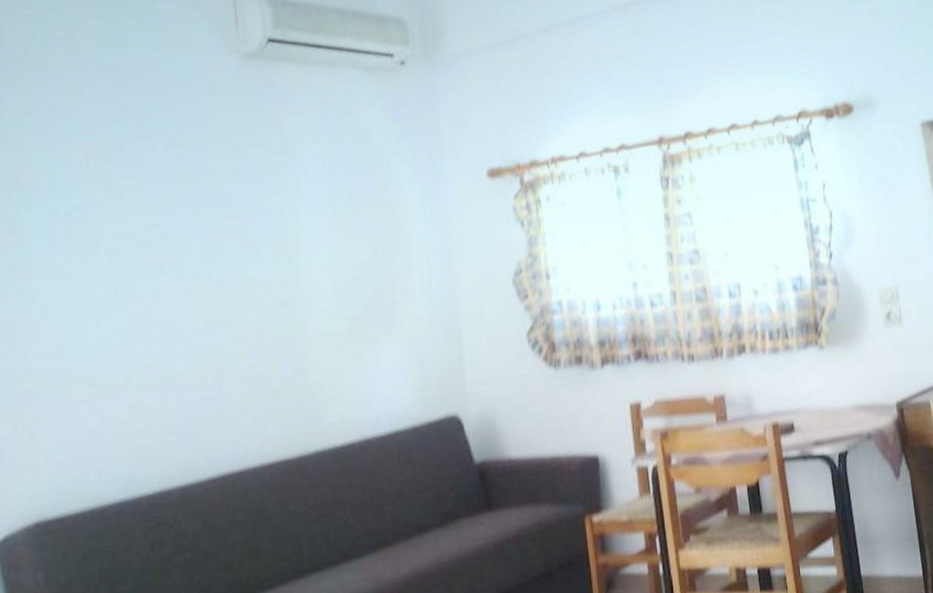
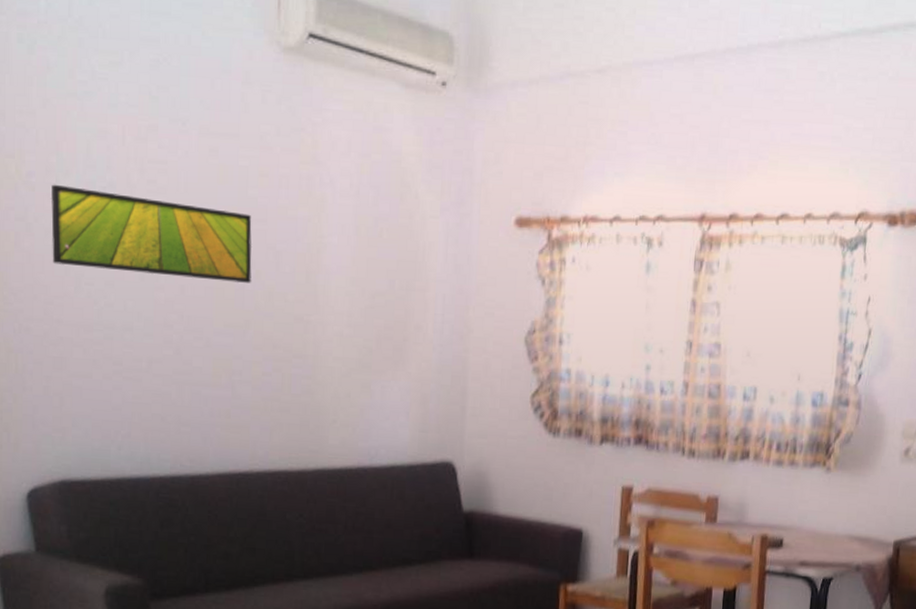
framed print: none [13,212,231,297] -> present [51,184,252,283]

